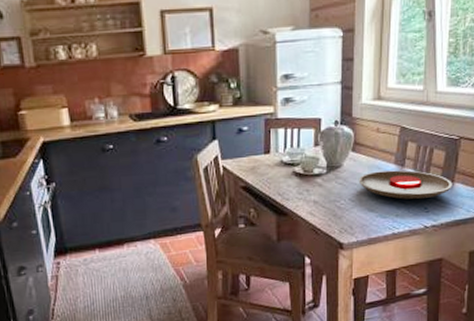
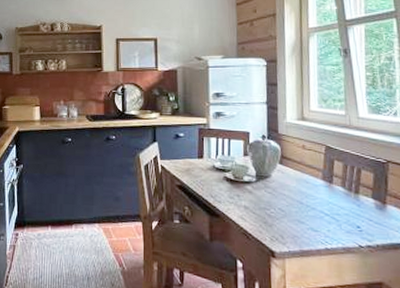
plate: present [358,170,453,200] -> none [287,185,385,217]

